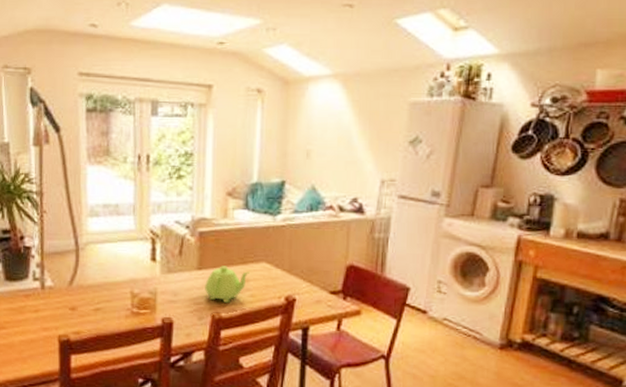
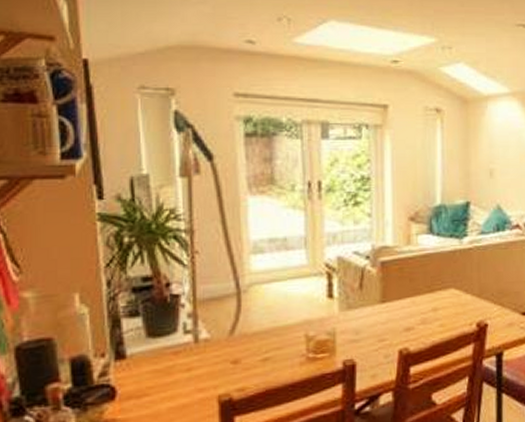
teapot: present [205,266,250,303] -> none [390,296,438,336]

